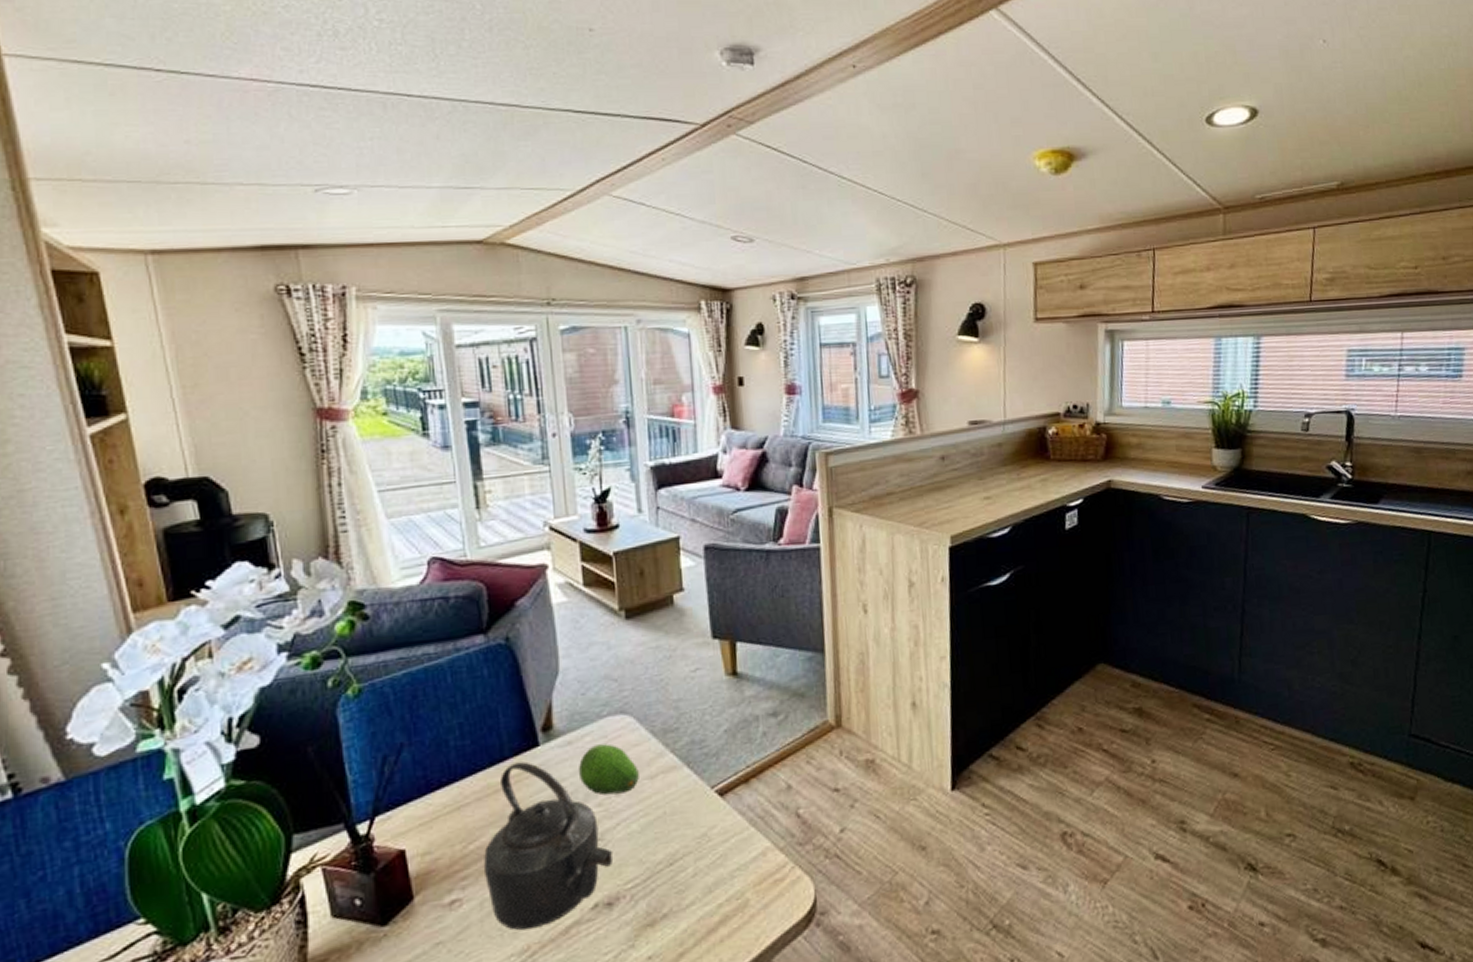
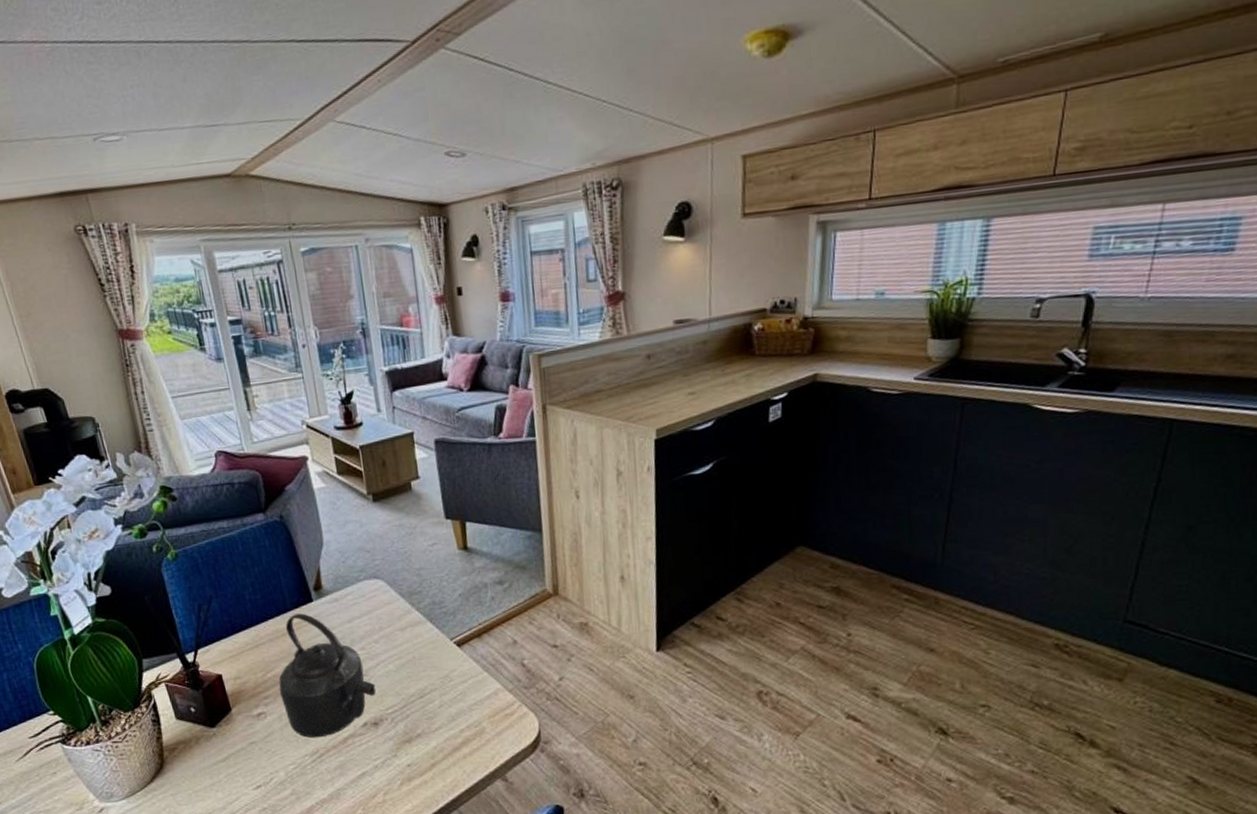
fruit: present [579,744,639,795] -> none [344,602,392,642]

